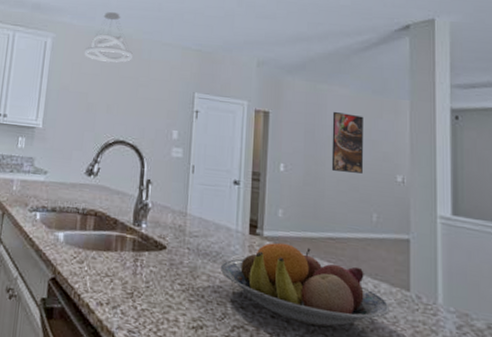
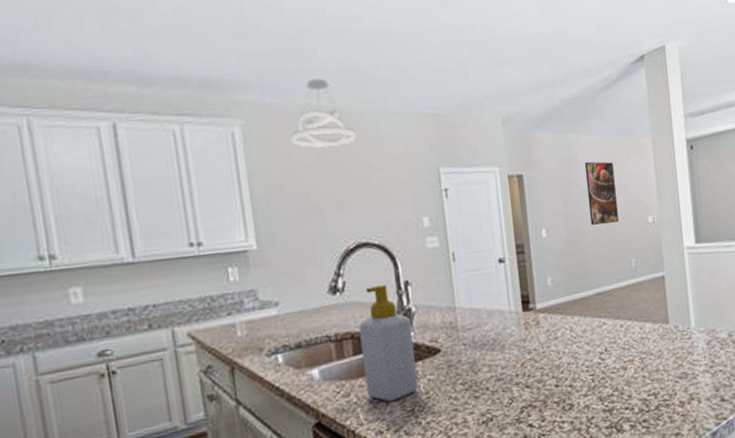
soap bottle: none [97,177,146,280] -> present [359,285,418,402]
fruit bowl: present [220,242,390,327] -> none [499,309,655,384]

